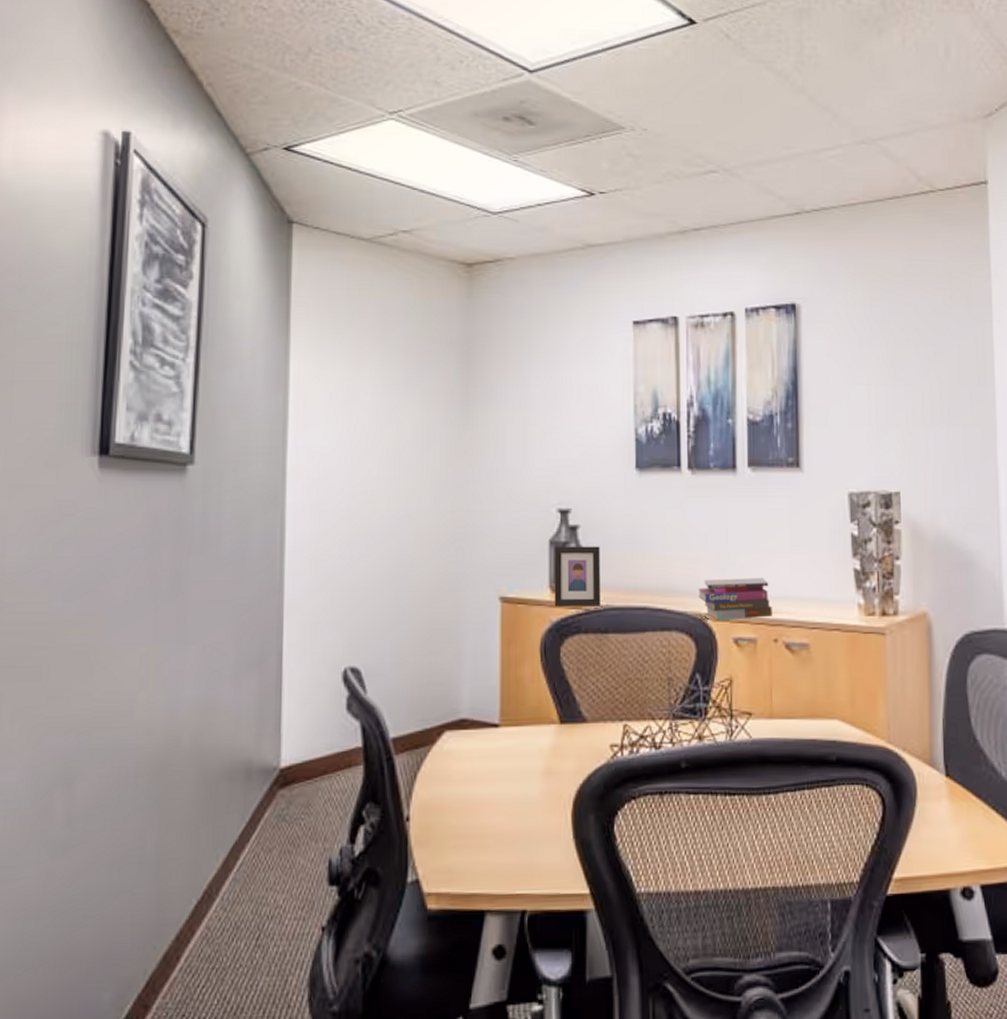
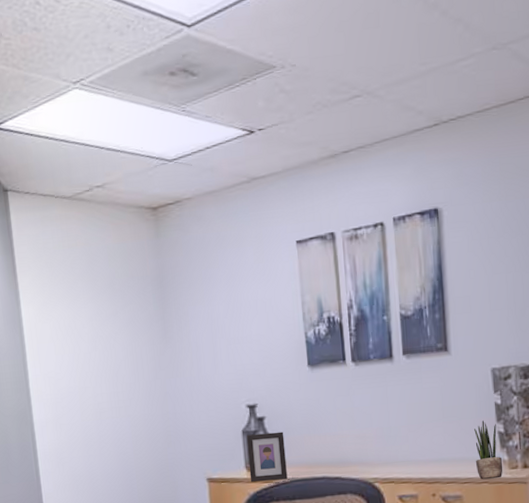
books: present [698,578,772,621] -> none [366,445,430,483]
potted plant: none [826,553,858,626] -> present [474,420,503,480]

